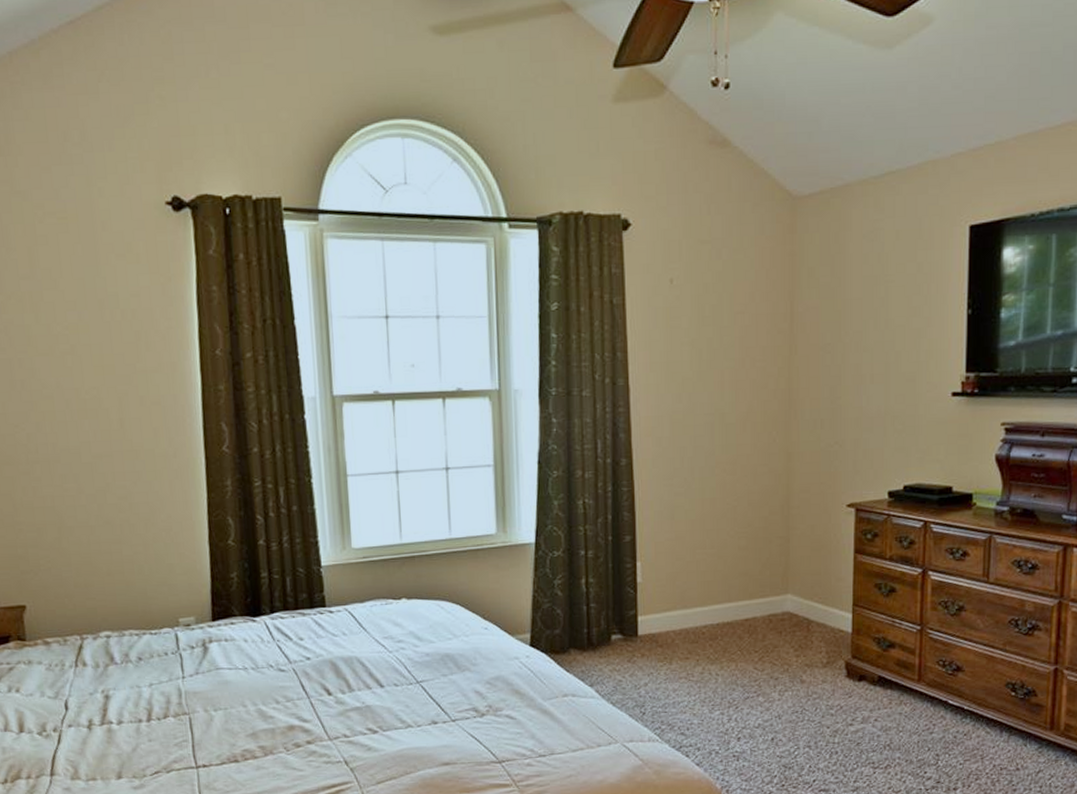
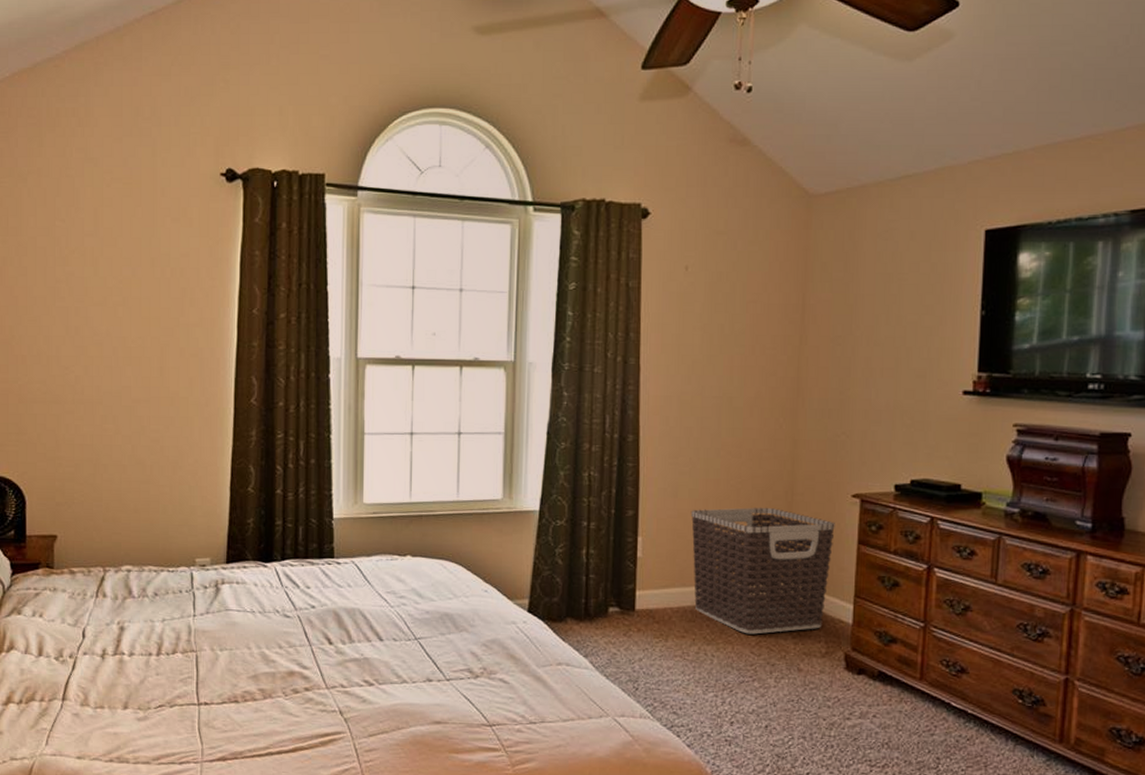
clothes hamper: none [688,523,831,651] -> present [690,507,835,635]

